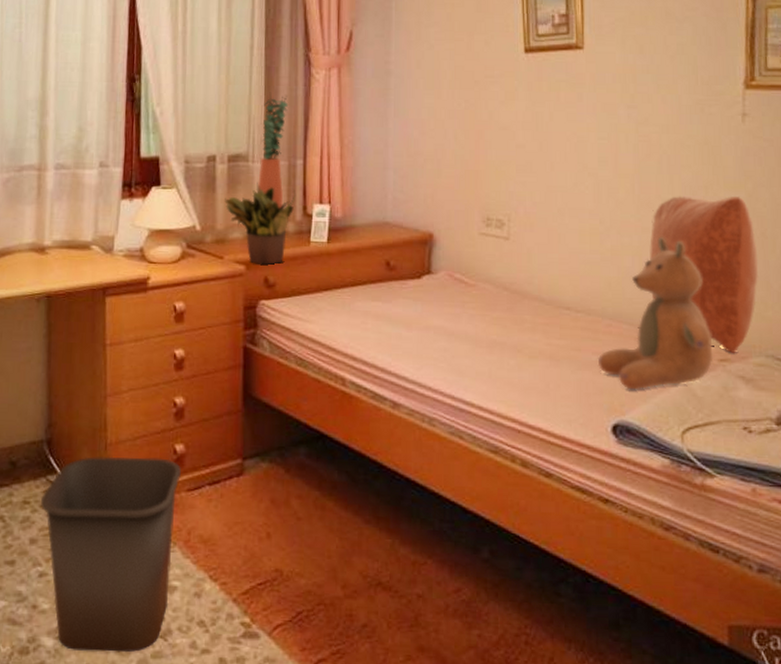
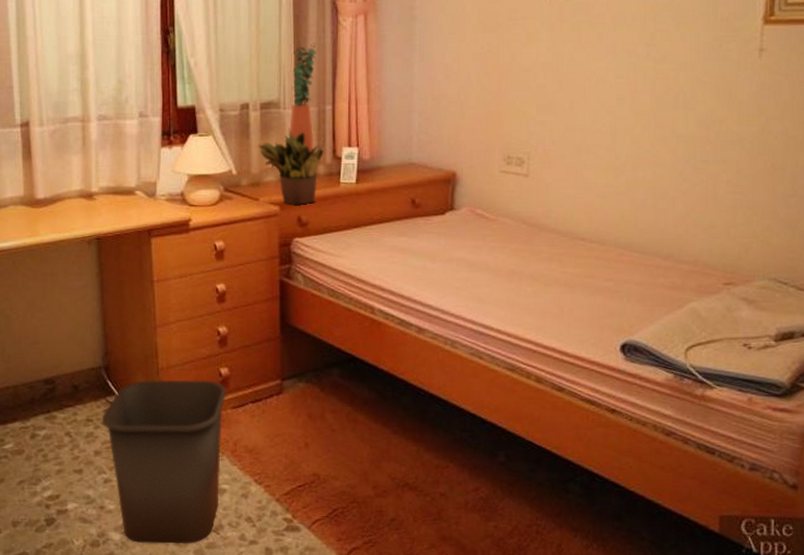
teddy bear: present [597,236,713,390] -> none [609,170,719,313]
pillow: present [650,195,759,354] -> none [662,129,767,278]

